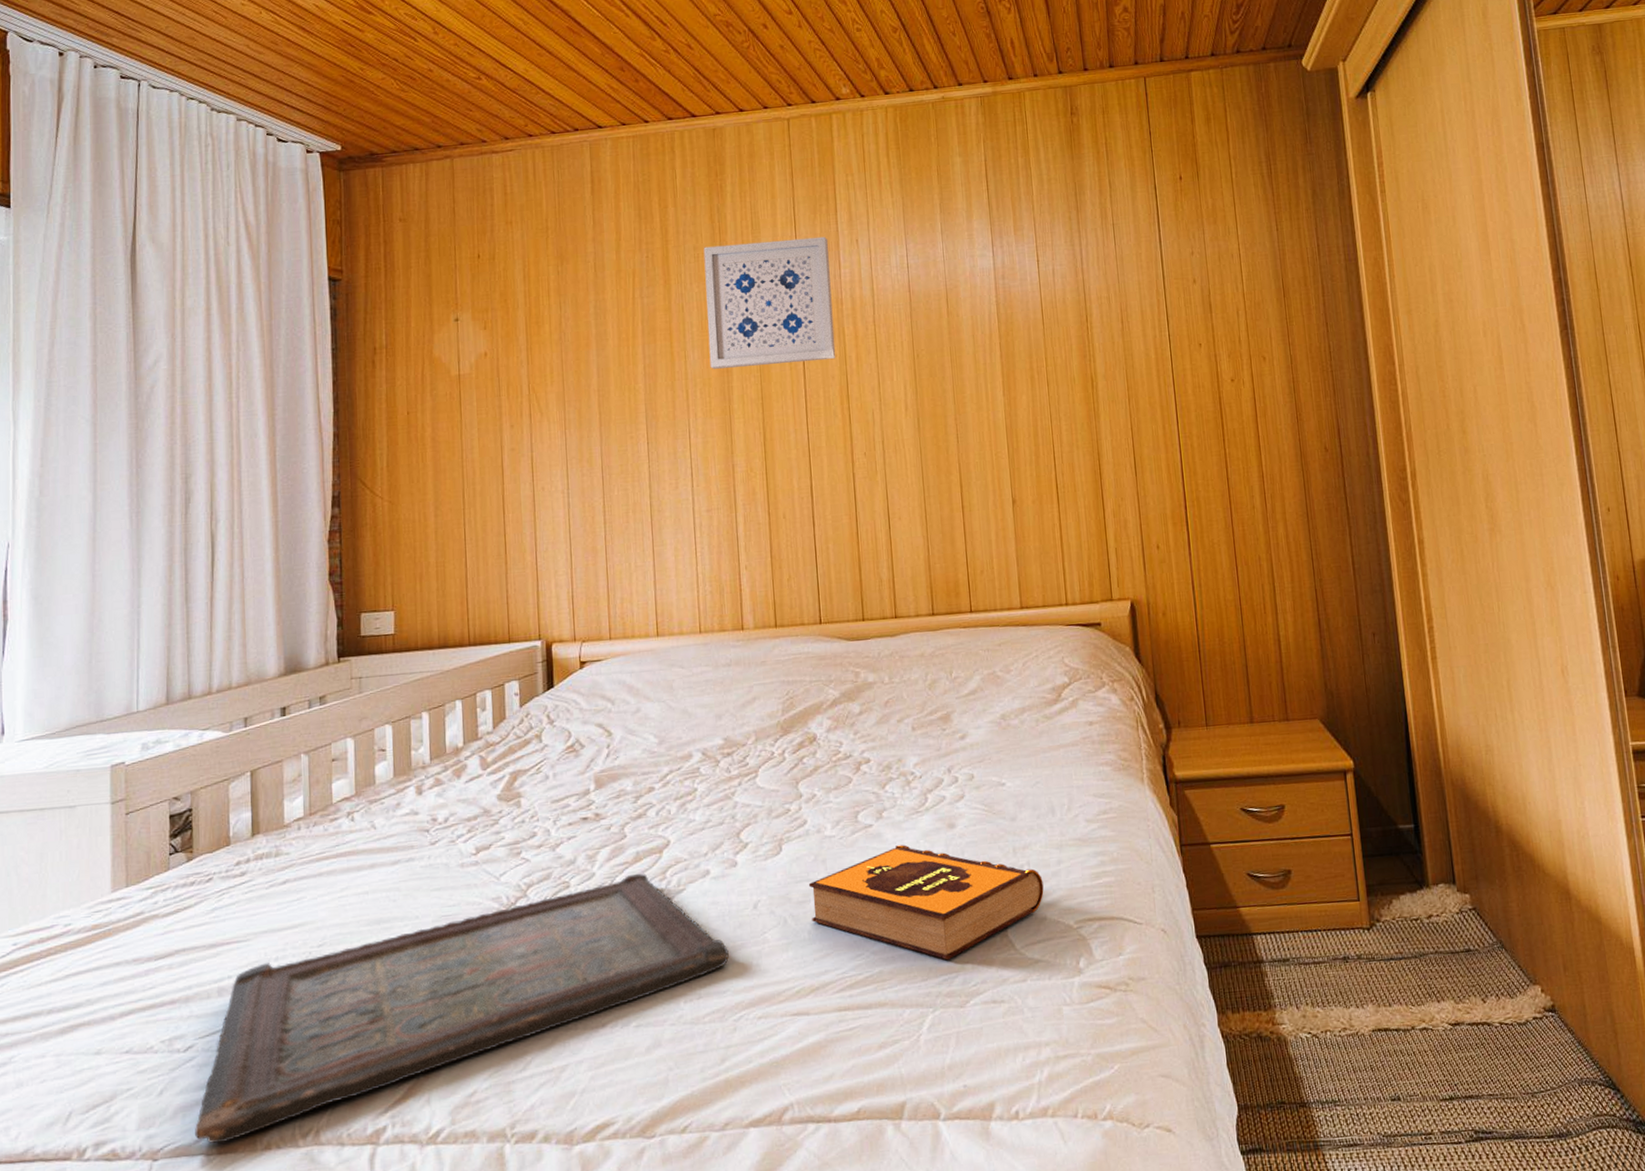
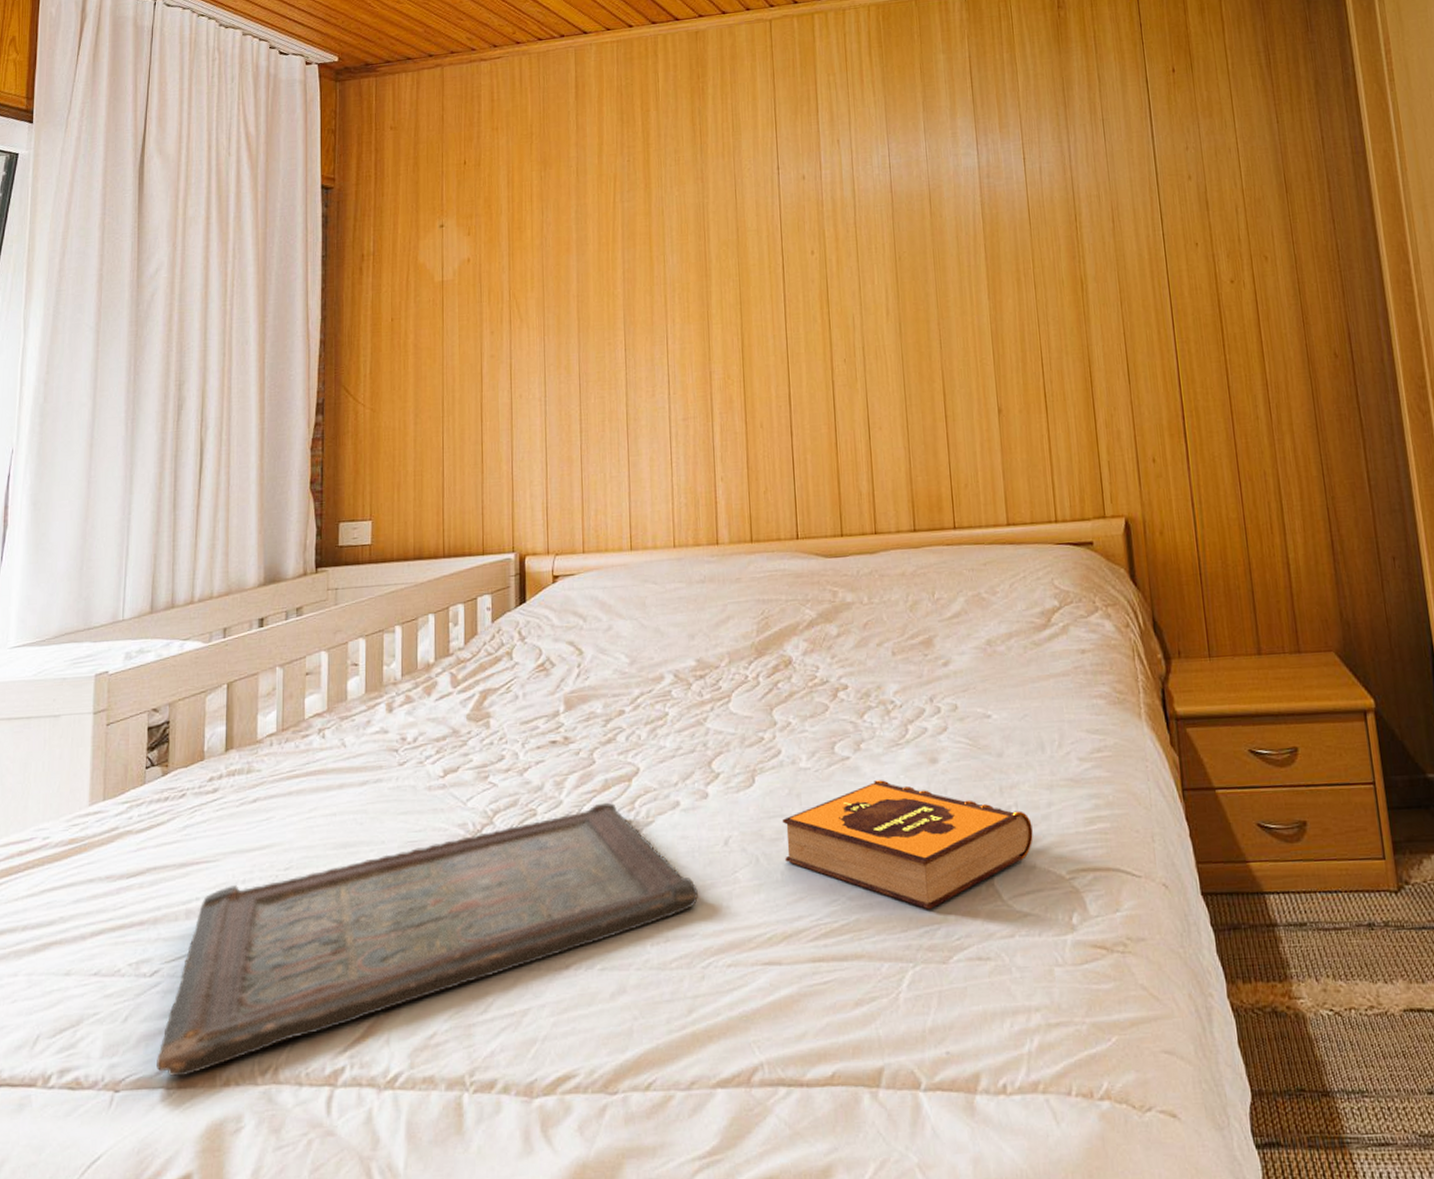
wall art: present [703,236,836,369] -> none [684,137,816,274]

